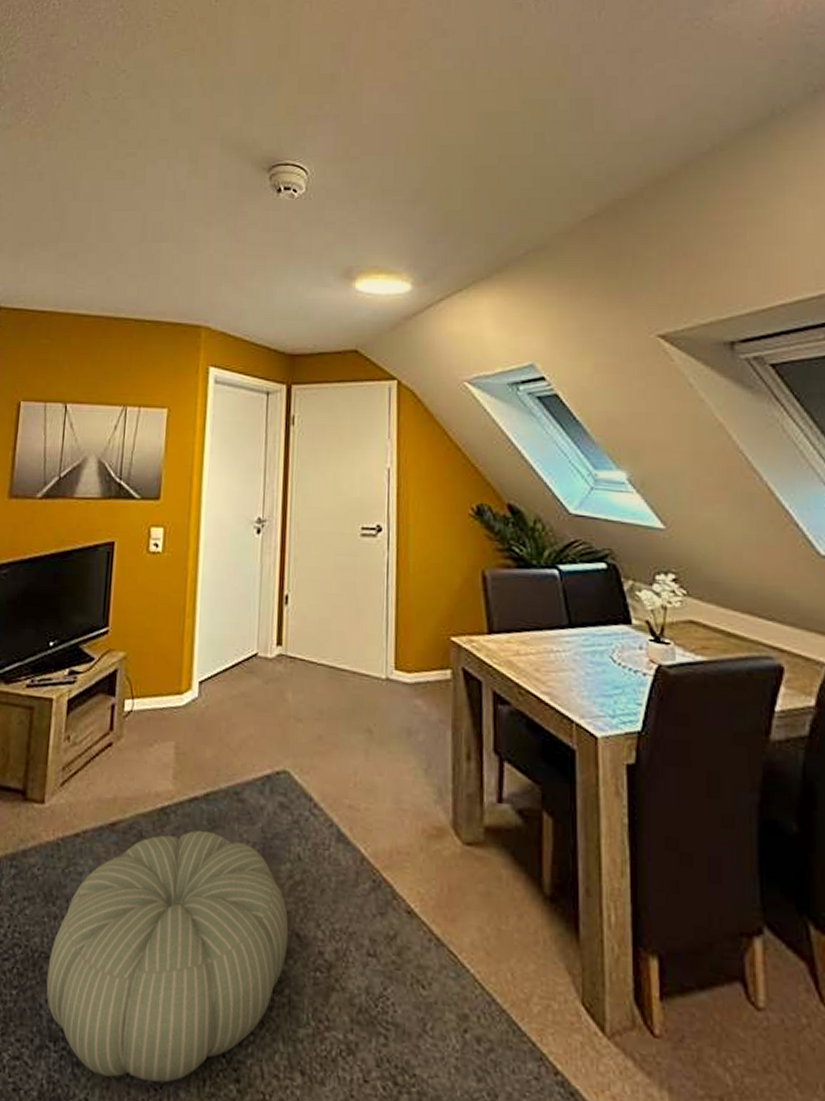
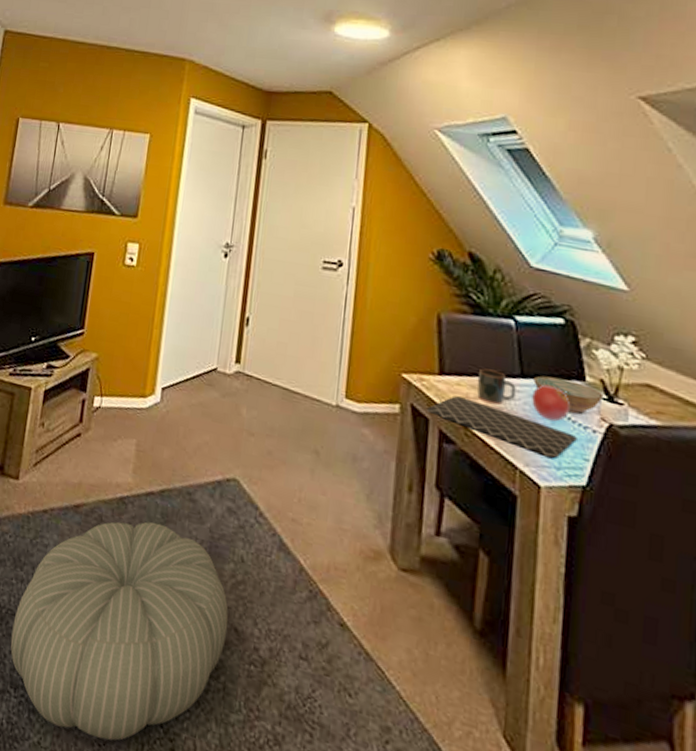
placemat: none [478,654,629,708] -> present [426,395,577,460]
mug: none [526,622,565,659] -> present [476,368,516,405]
bowl: none [582,623,650,658] -> present [533,375,604,414]
fruit: none [582,632,618,669] -> present [532,384,570,422]

